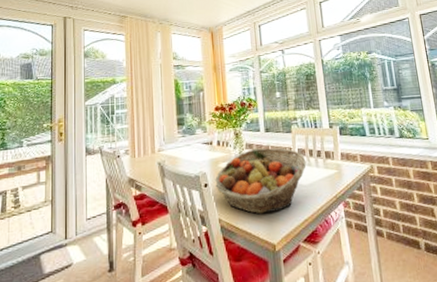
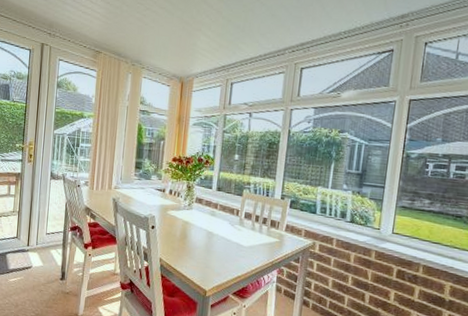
fruit basket: present [215,148,307,214] -> none [161,203,251,264]

